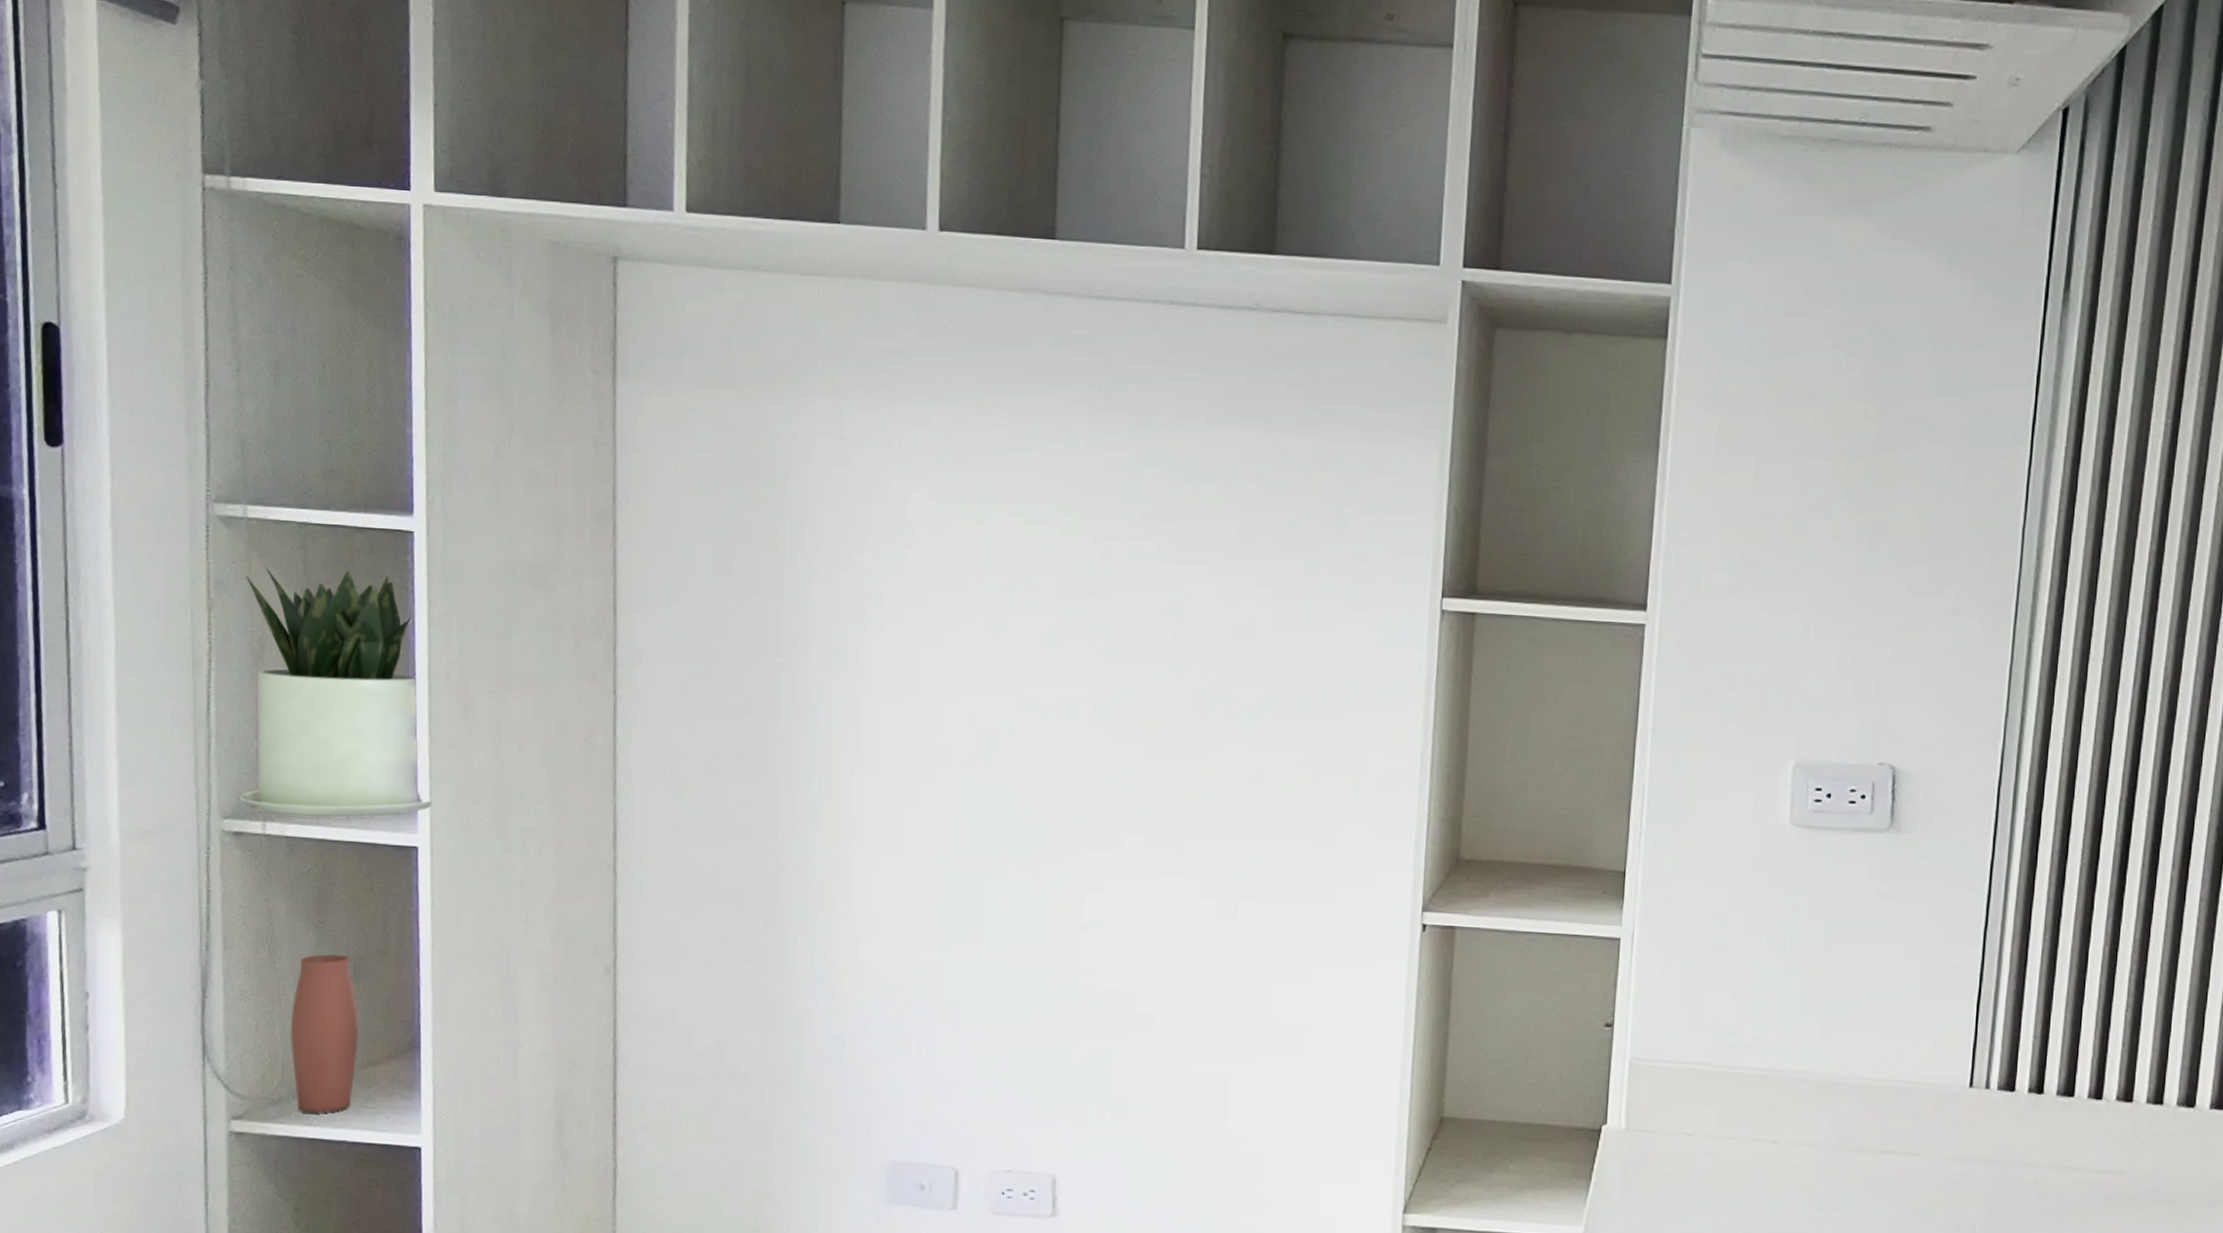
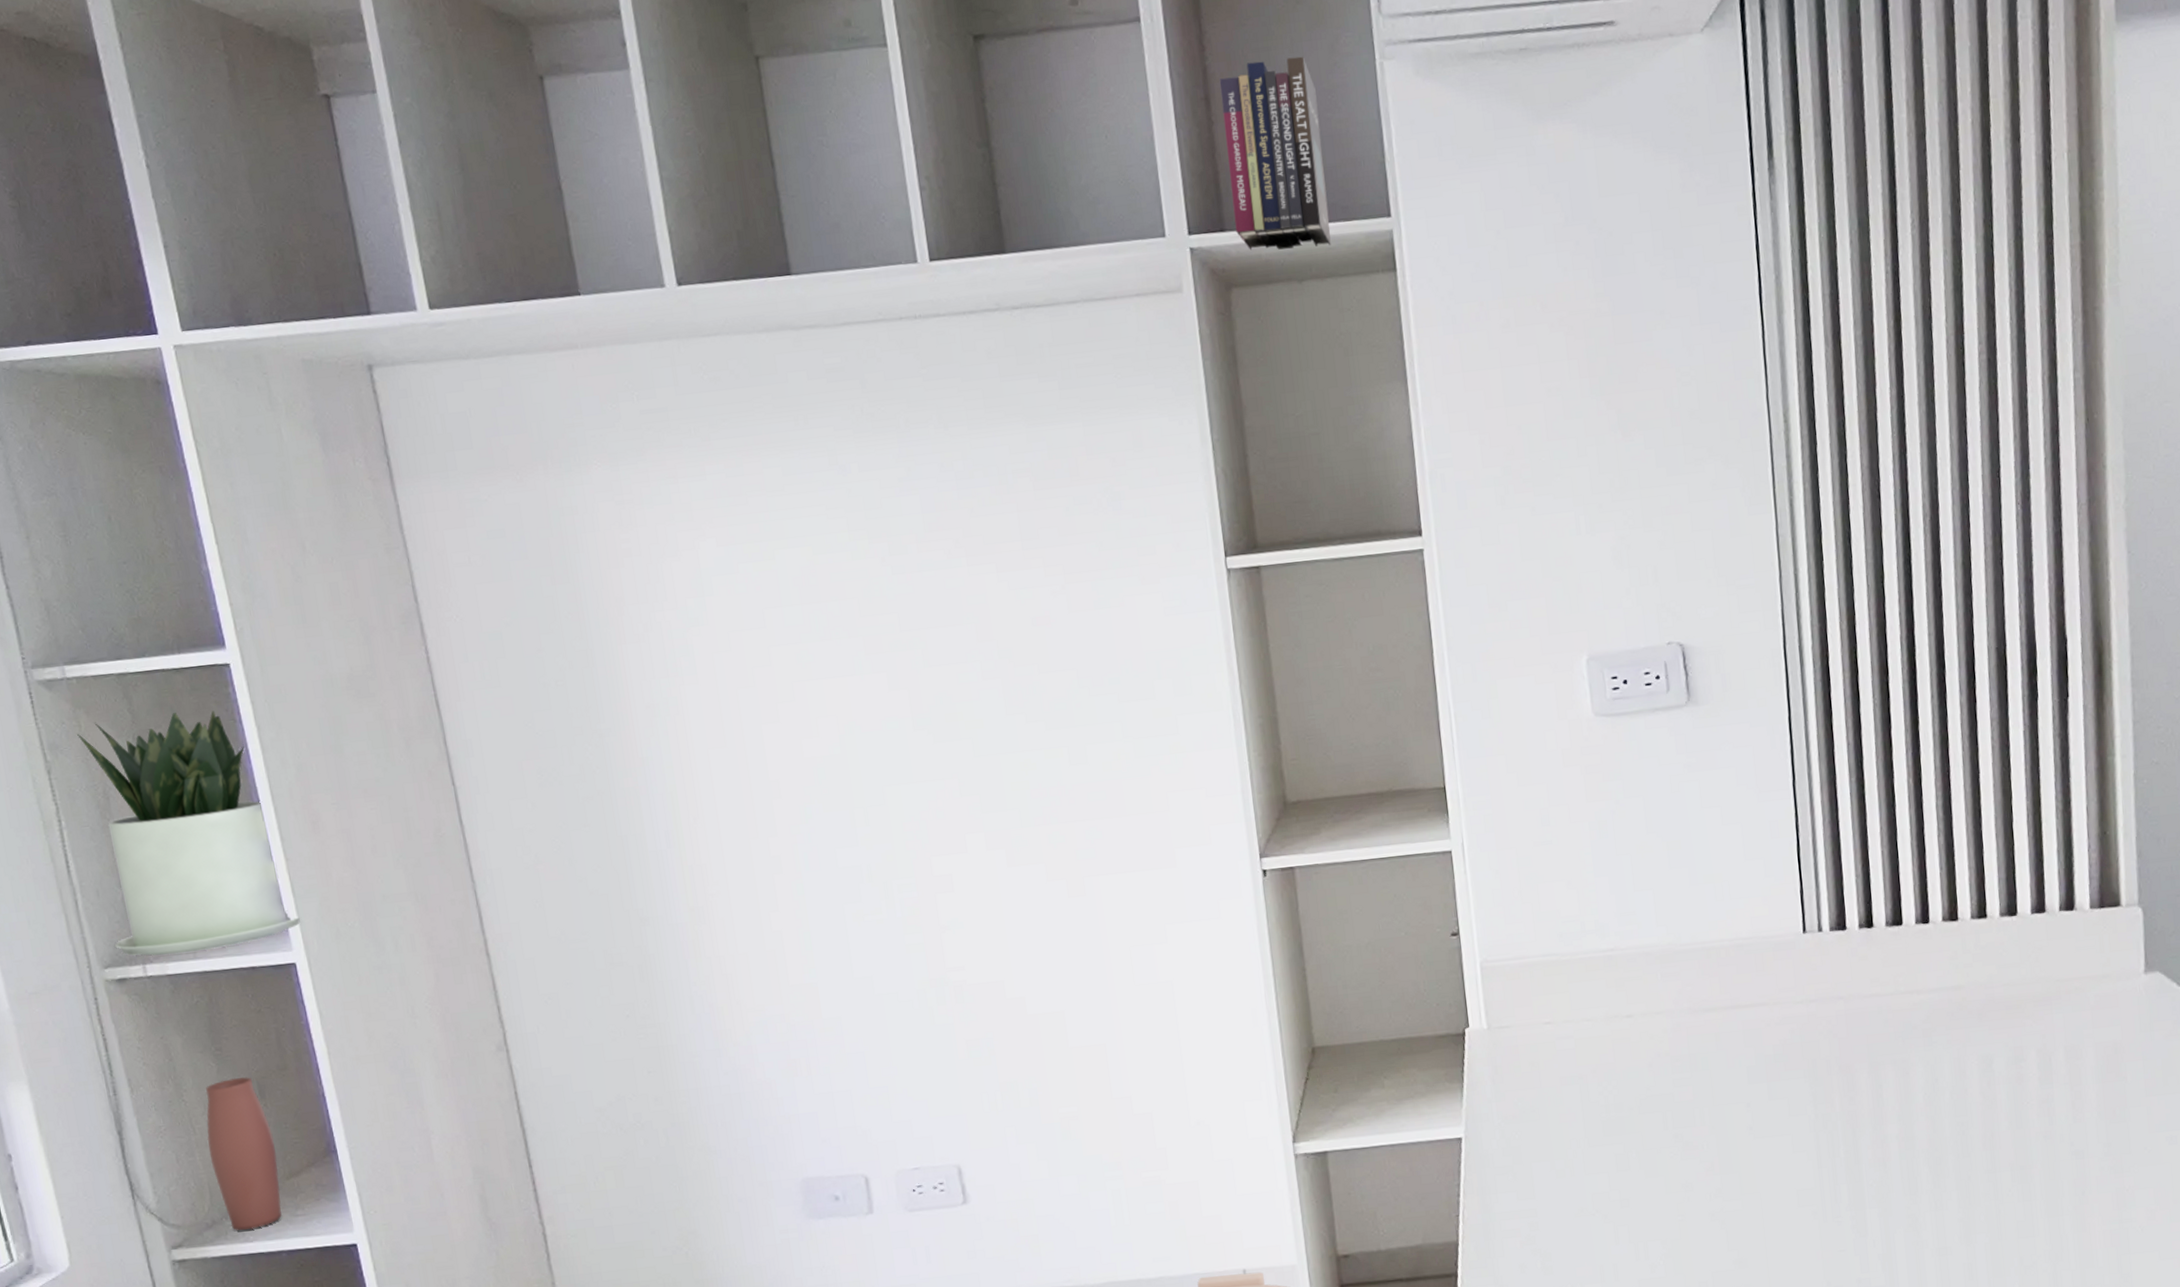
books: none [1512,106,1617,303] -> present [1219,56,1331,251]

